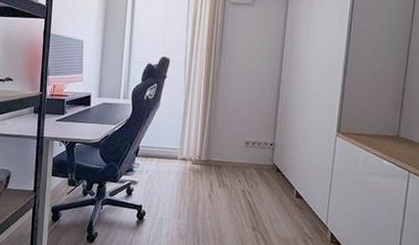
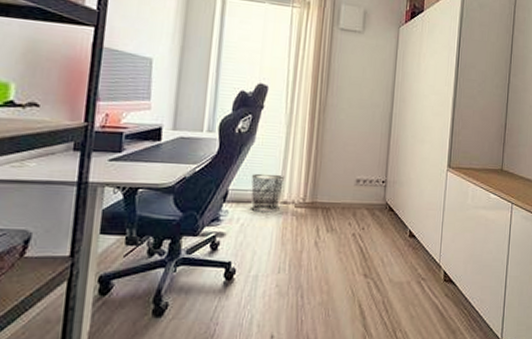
waste bin: none [156,133,183,166] -> present [251,173,284,211]

